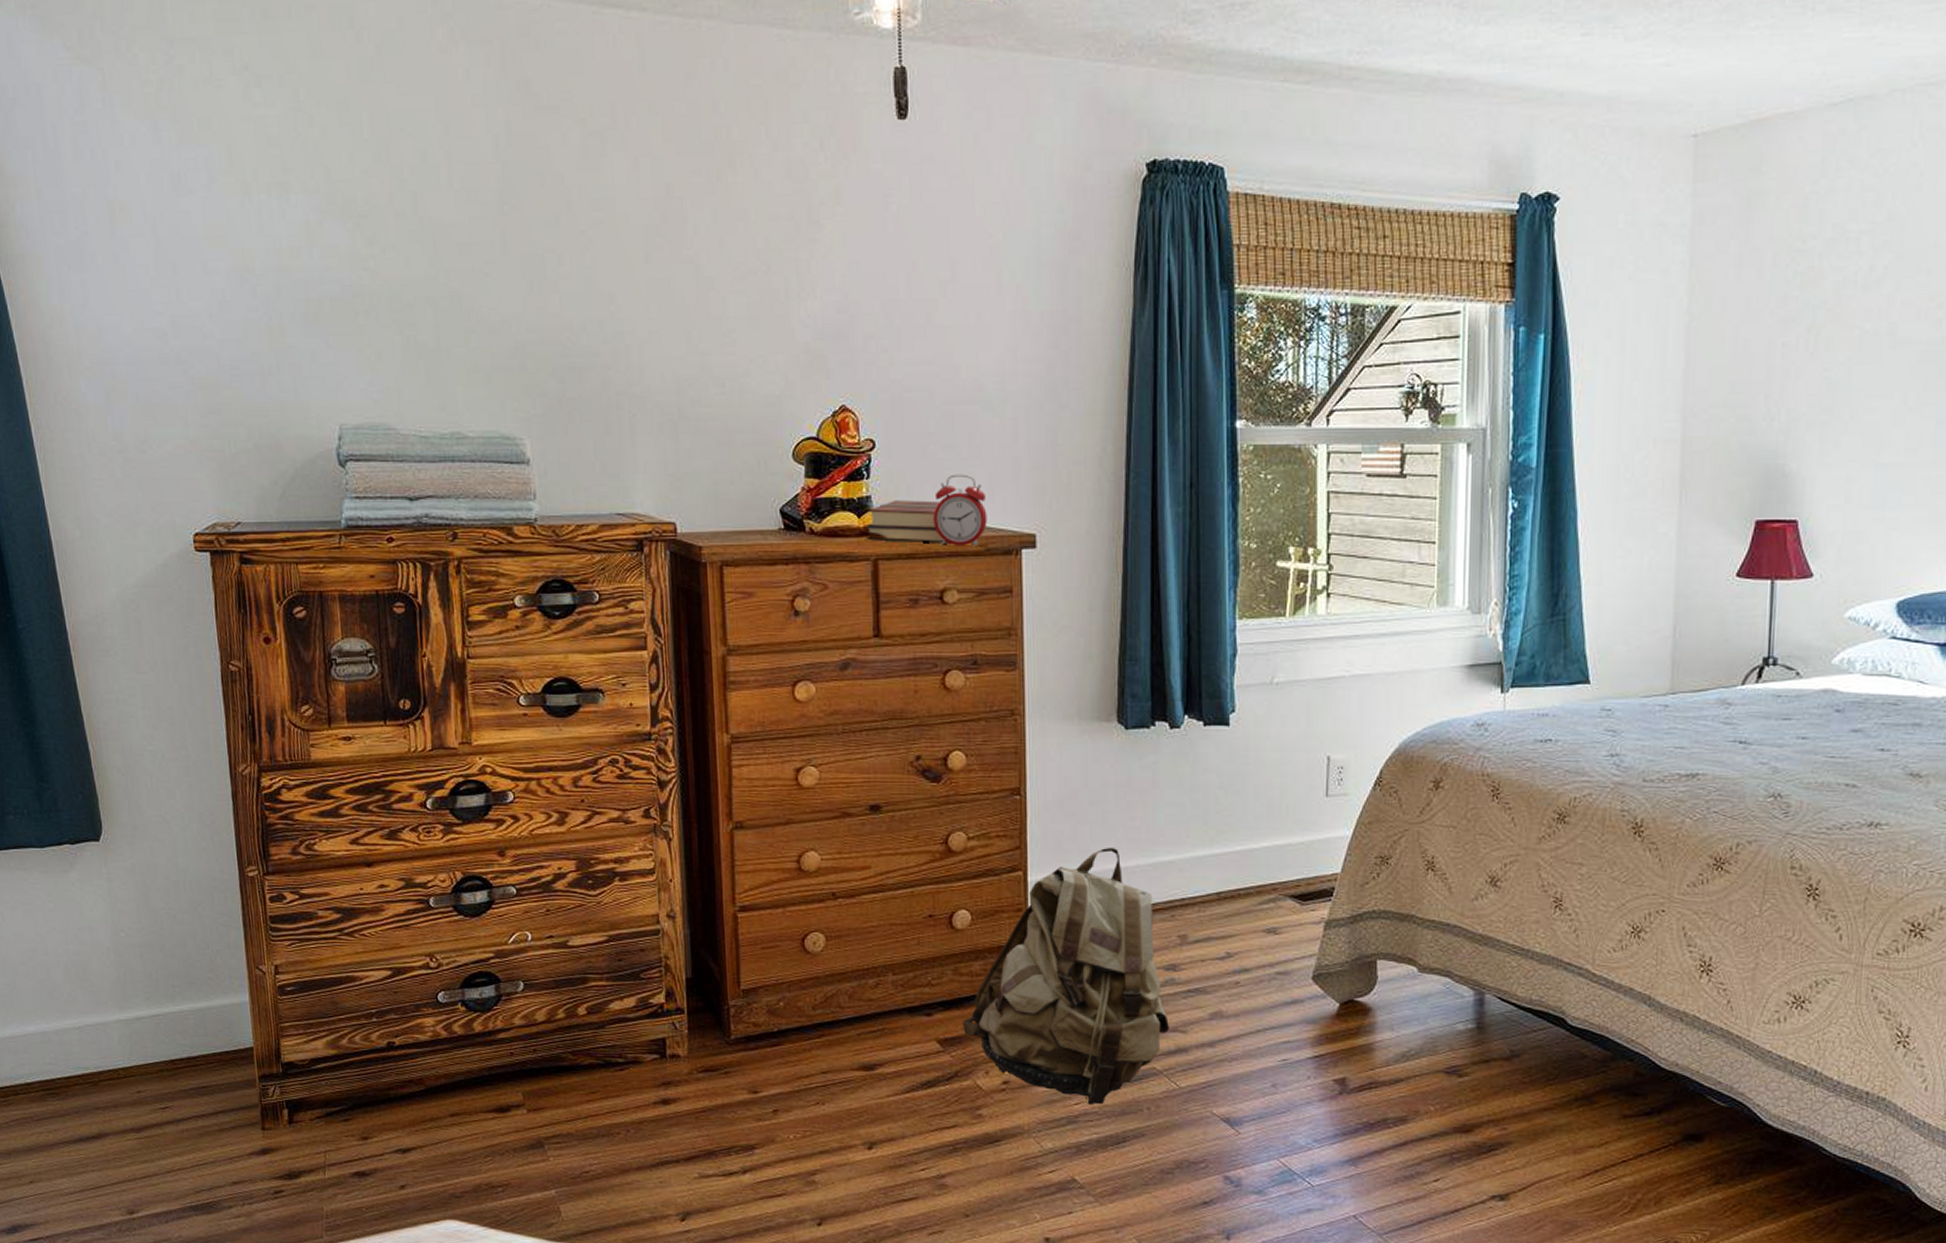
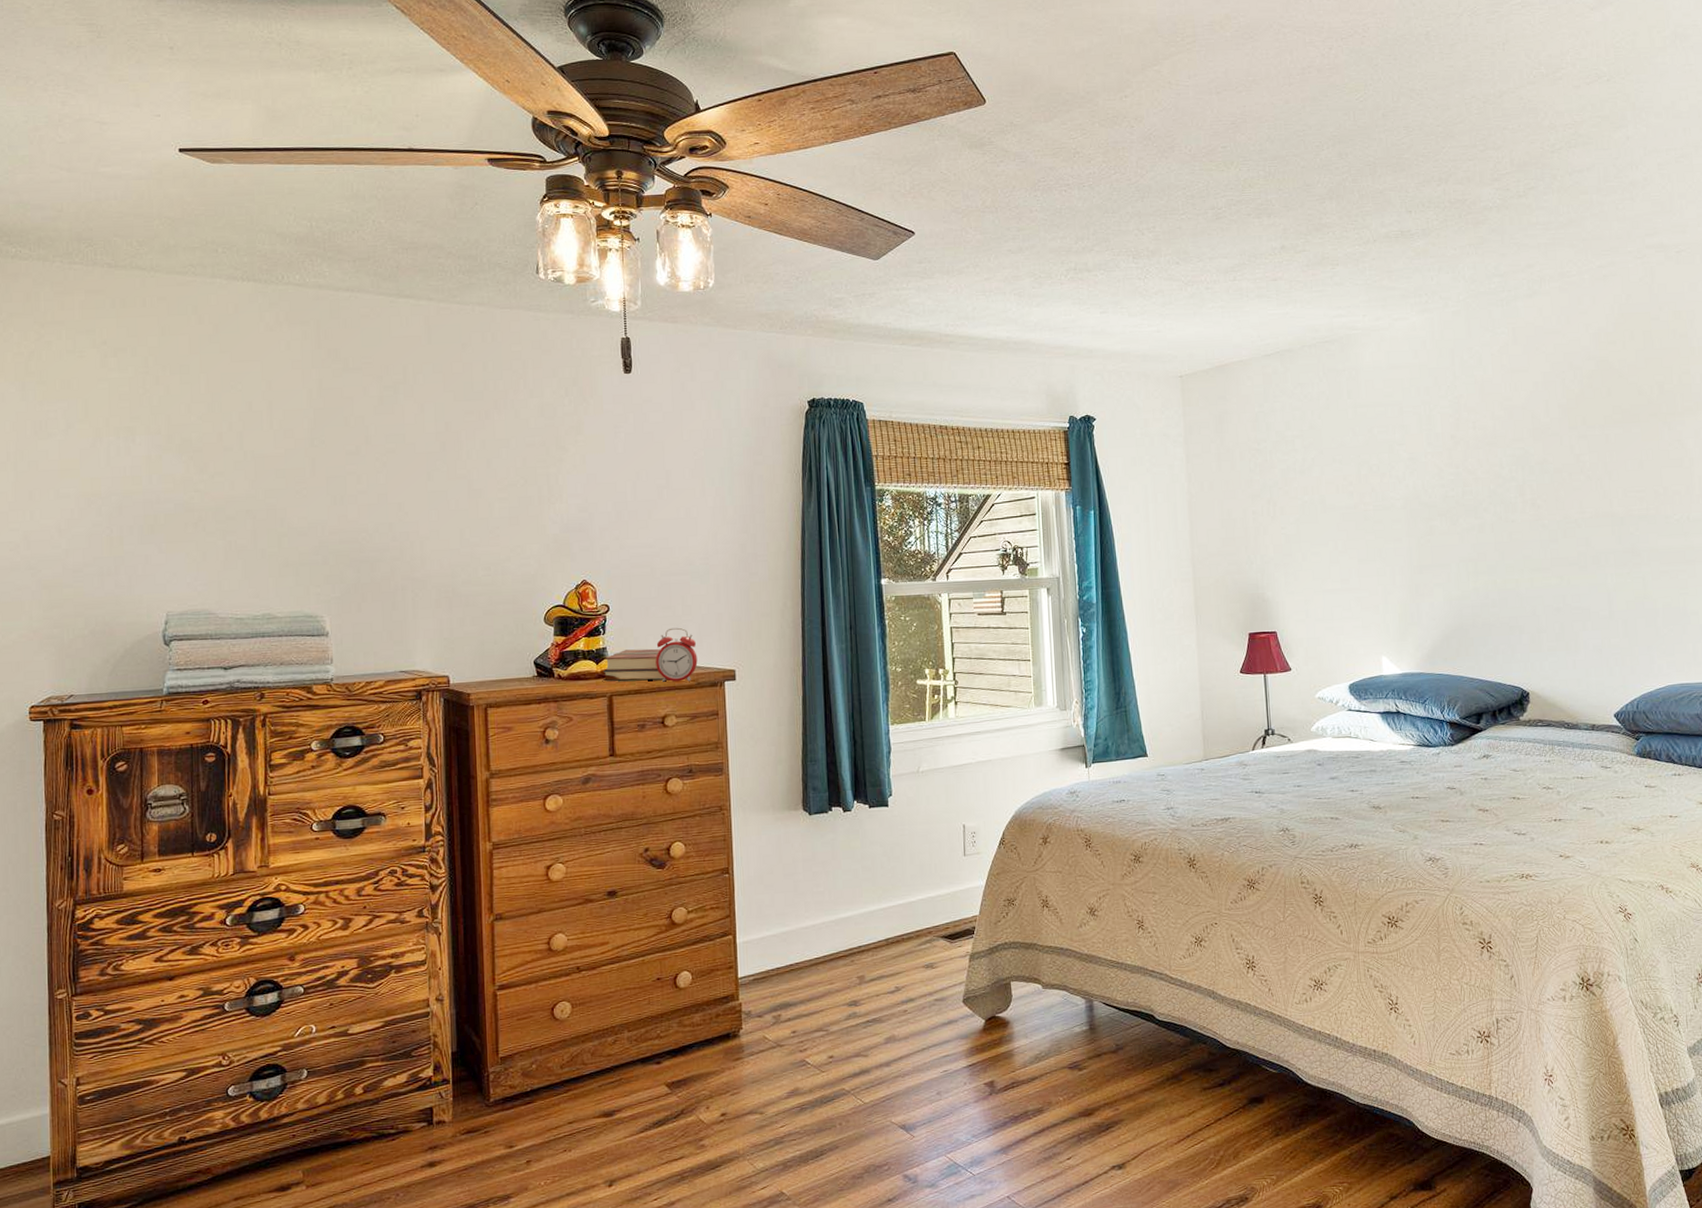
backpack: present [961,847,1170,1105] -> none [686,909,855,1126]

